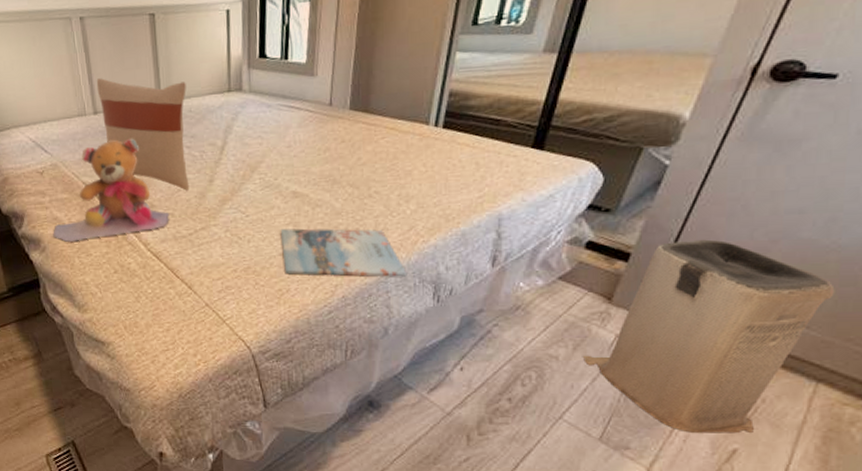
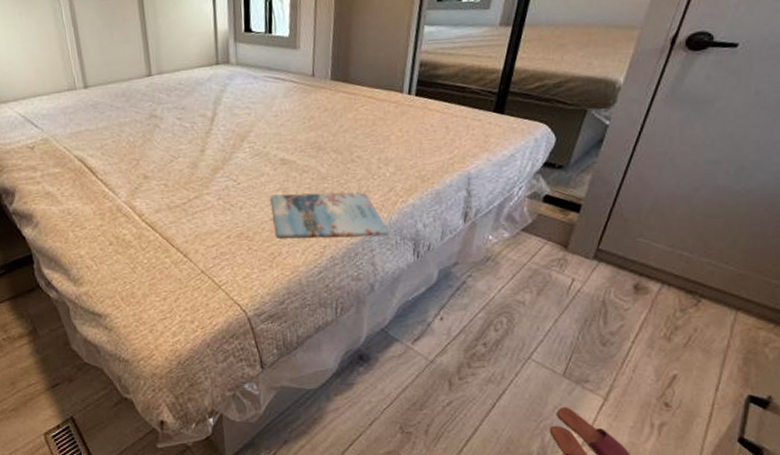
teddy bear: present [53,138,169,242] -> none [45,111,163,216]
pillow: present [96,78,190,191] -> none [85,52,182,161]
laundry basket: present [583,239,835,434] -> none [546,189,746,363]

